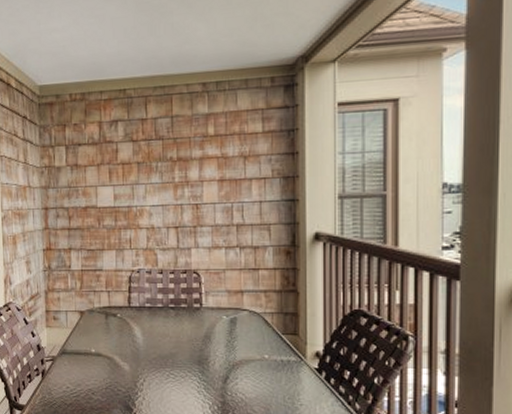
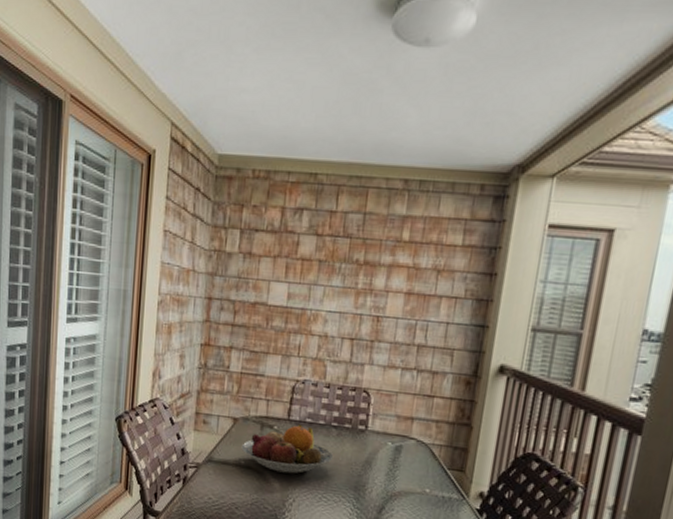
fruit bowl: none [90,309,175,356] -> present [241,424,334,474]

